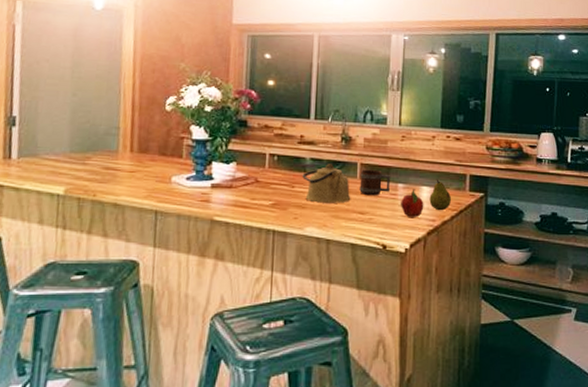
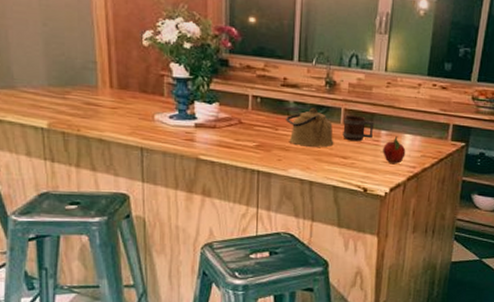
fruit: present [429,179,452,211] -> none [411,127,434,159]

